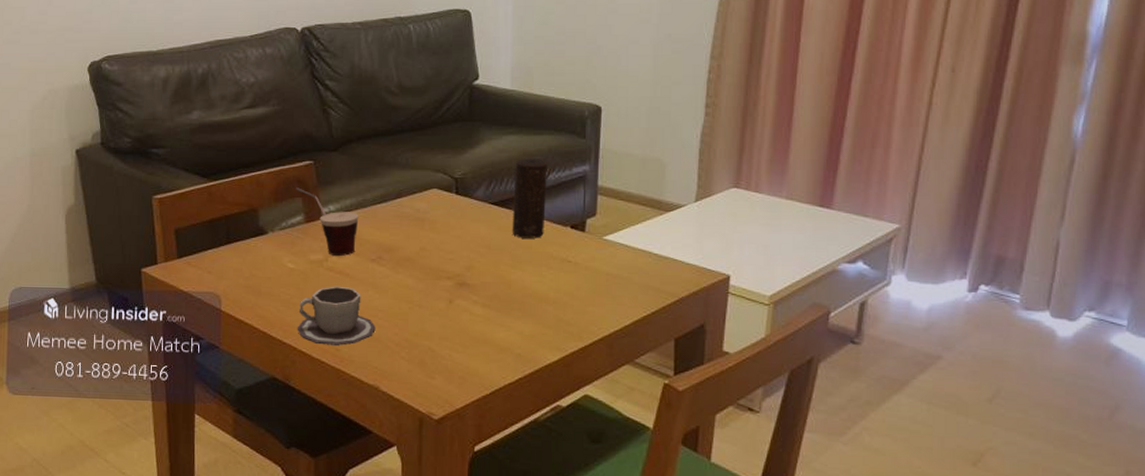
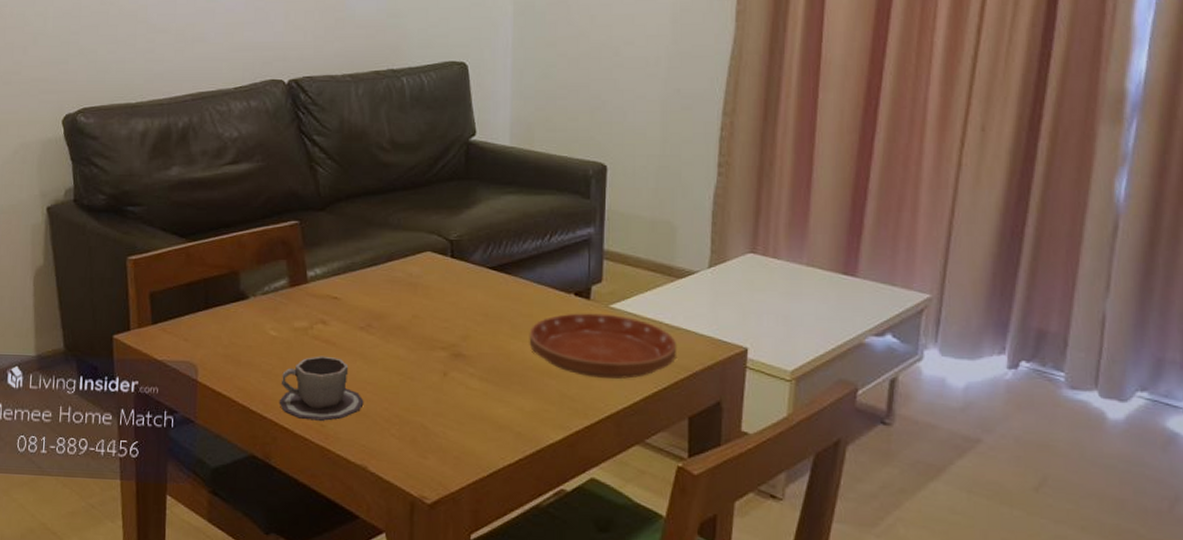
cup: present [296,188,359,256] -> none [280,249,347,323]
candle: present [512,158,547,239] -> none [511,220,549,306]
saucer: none [528,244,665,304] -> present [529,313,677,379]

